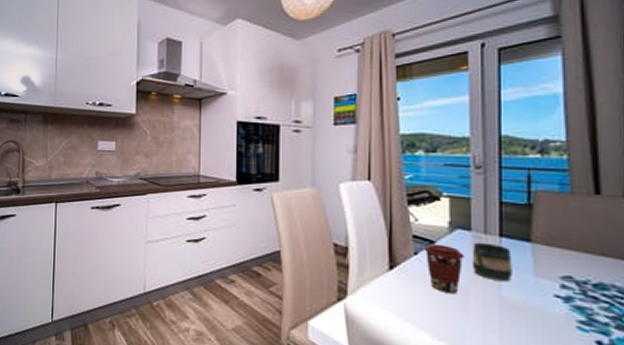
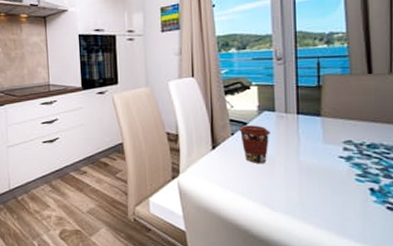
mug: present [472,242,512,282] -> none [276,120,307,150]

